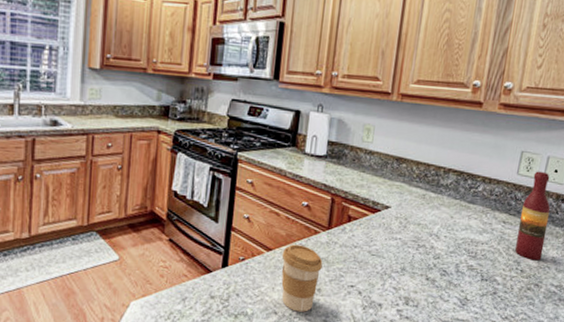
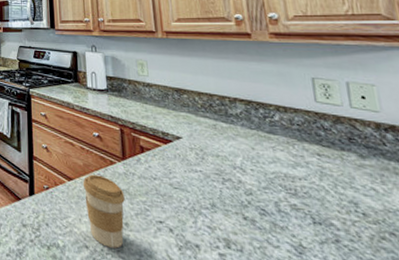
wine bottle: present [515,171,551,261] -> none [334,98,386,203]

